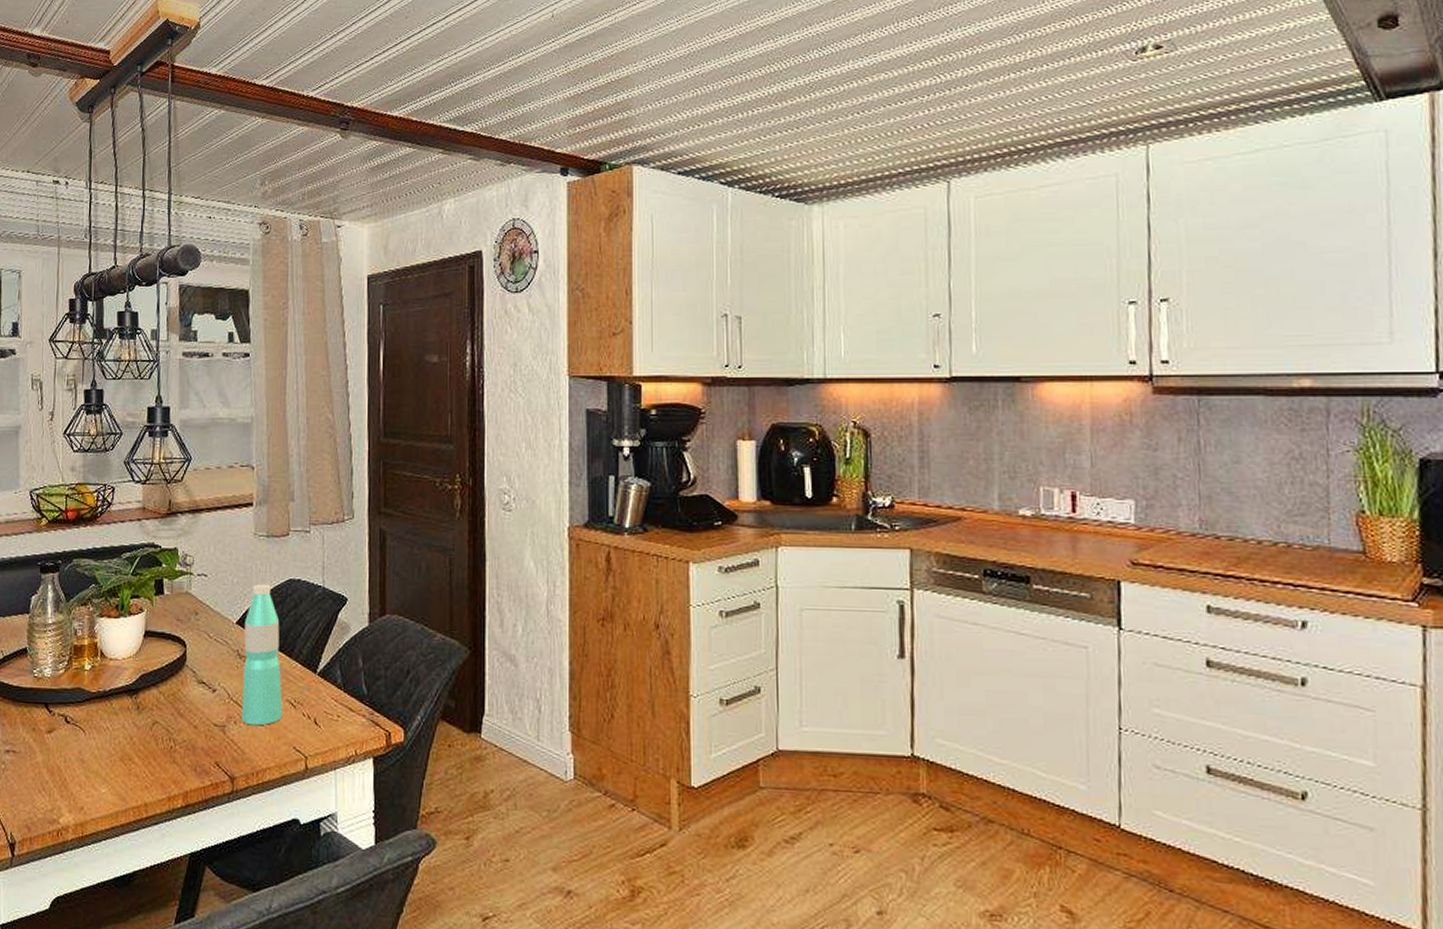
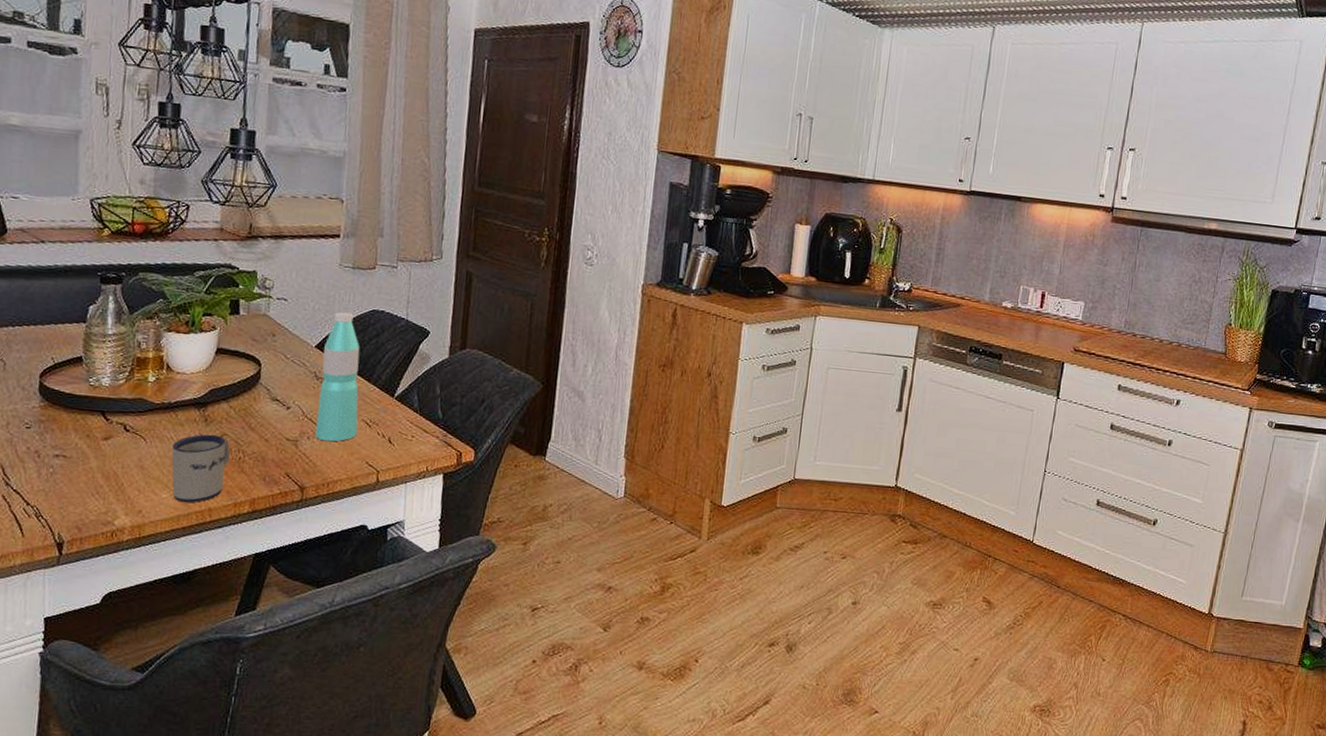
mug: none [108,722,162,798] -> present [171,434,230,503]

